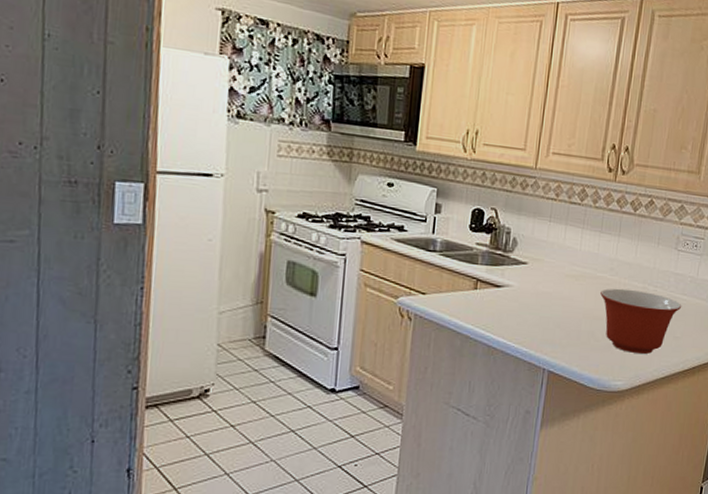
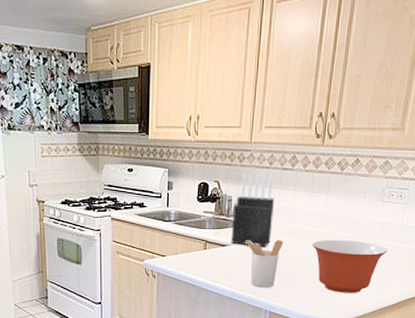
knife block: none [506,203,560,292] -> present [230,173,275,247]
utensil holder: none [524,283,568,341] -> present [246,239,284,287]

